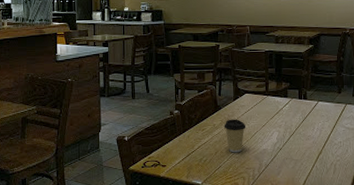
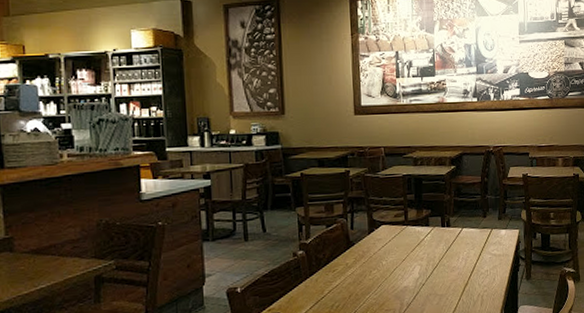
coffee cup: present [224,119,246,153] -> none [358,255,384,294]

